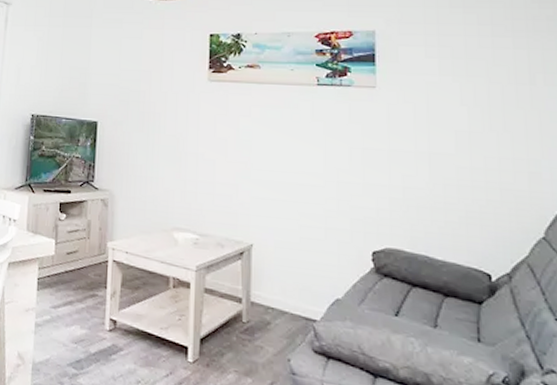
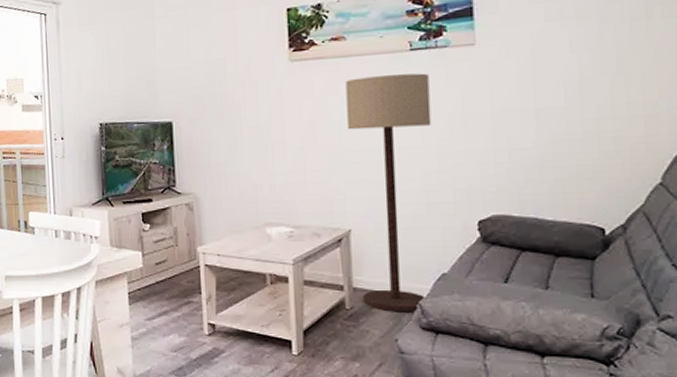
floor lamp: none [257,103,333,335] -> present [345,73,432,312]

